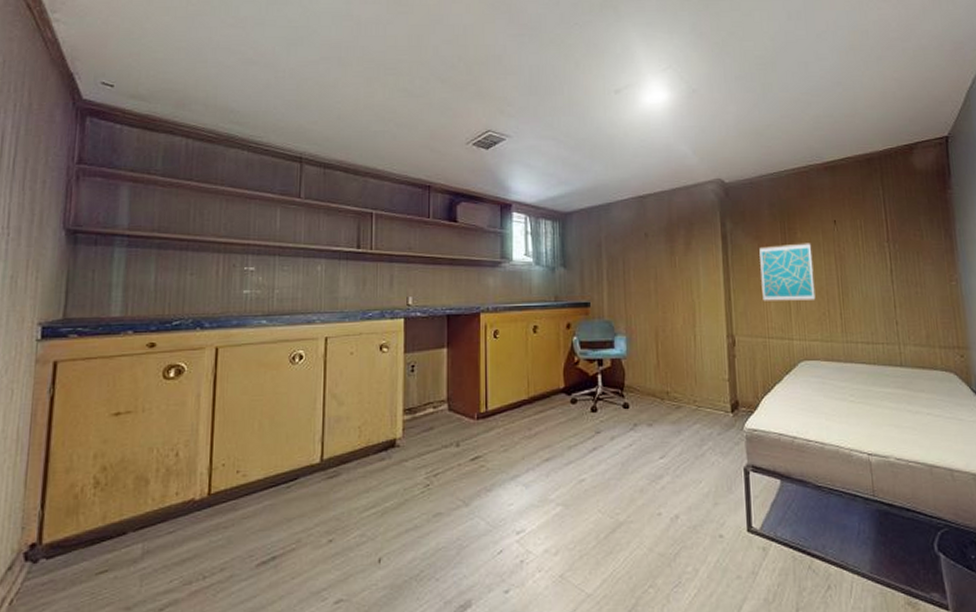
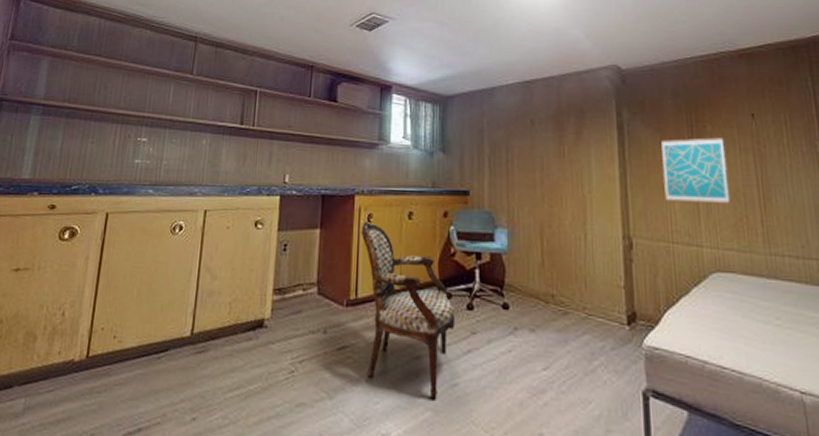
armchair: none [488,338,581,496] -> present [361,222,456,400]

